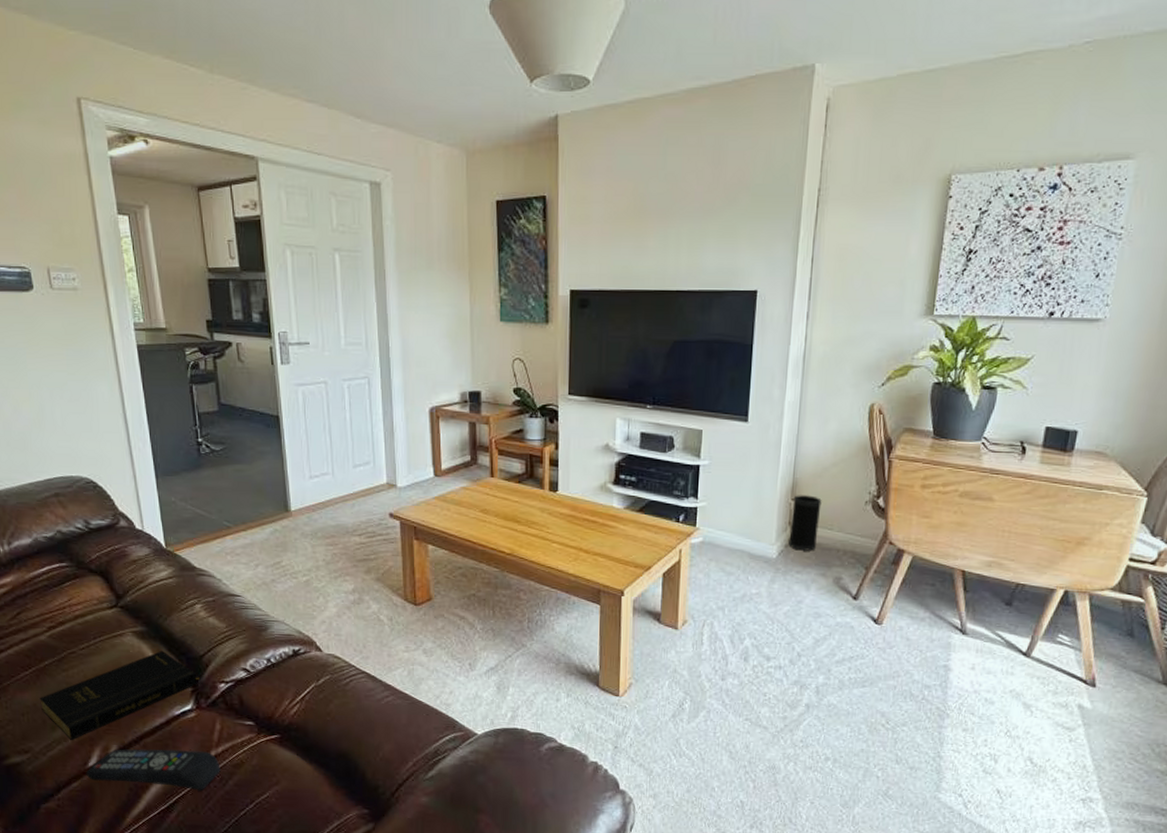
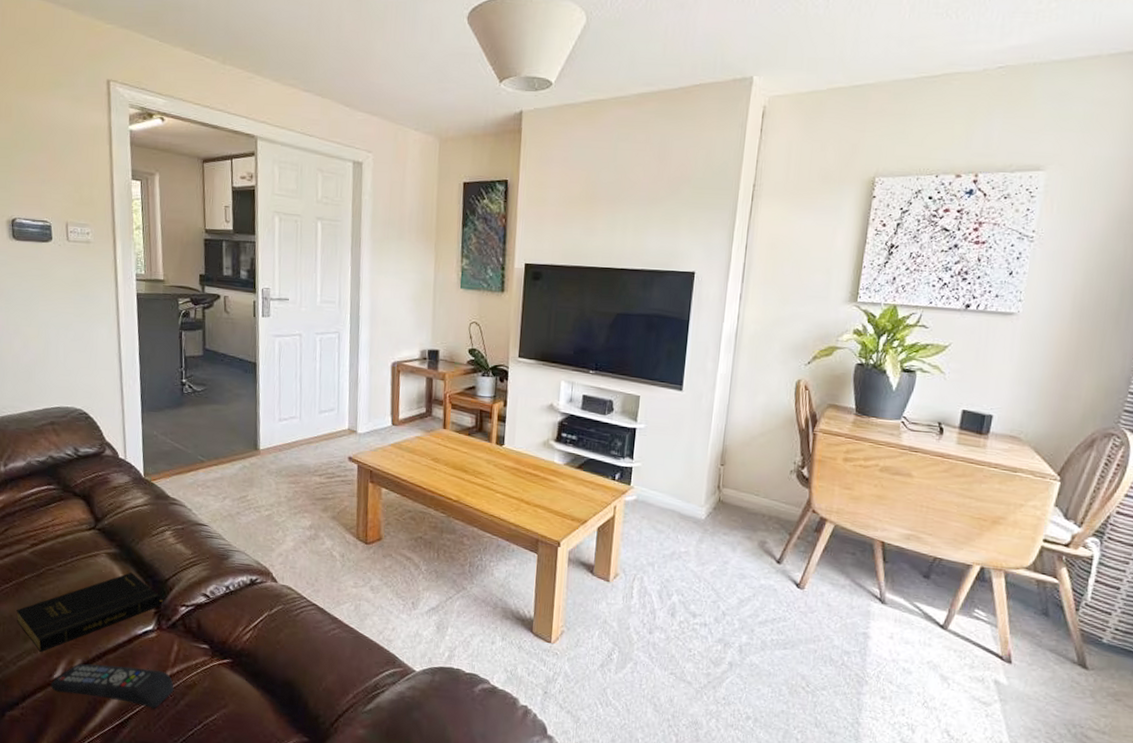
speaker: present [789,495,822,551] -> none [717,461,749,515]

